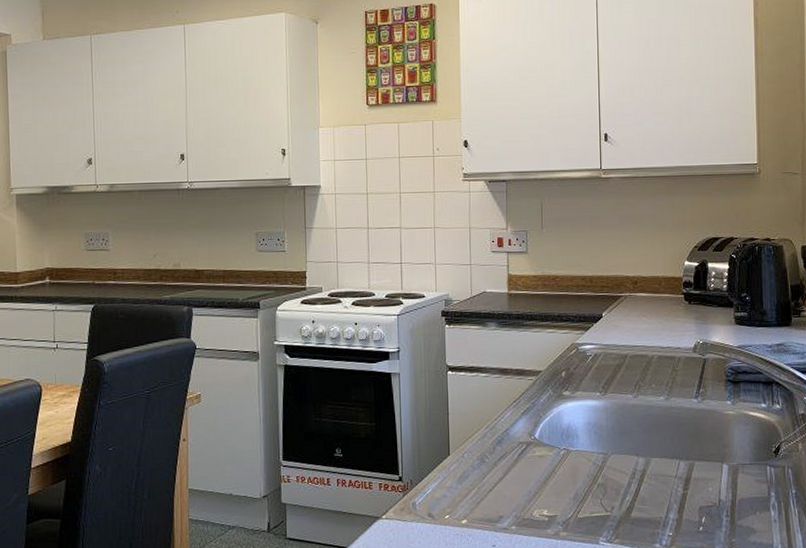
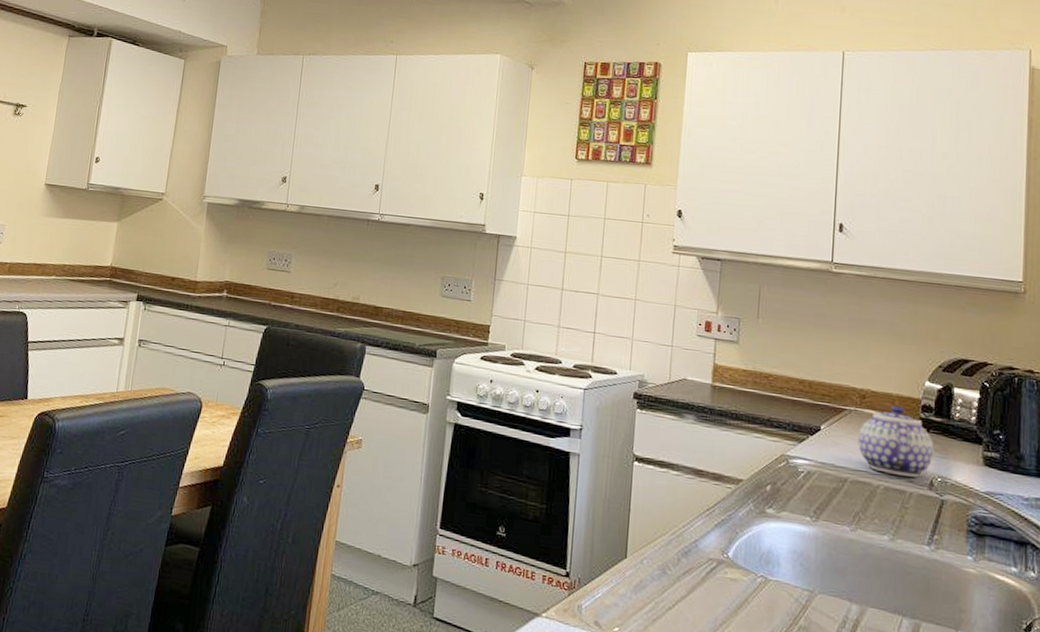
teapot: none [634,285,696,345] -> present [858,405,934,478]

